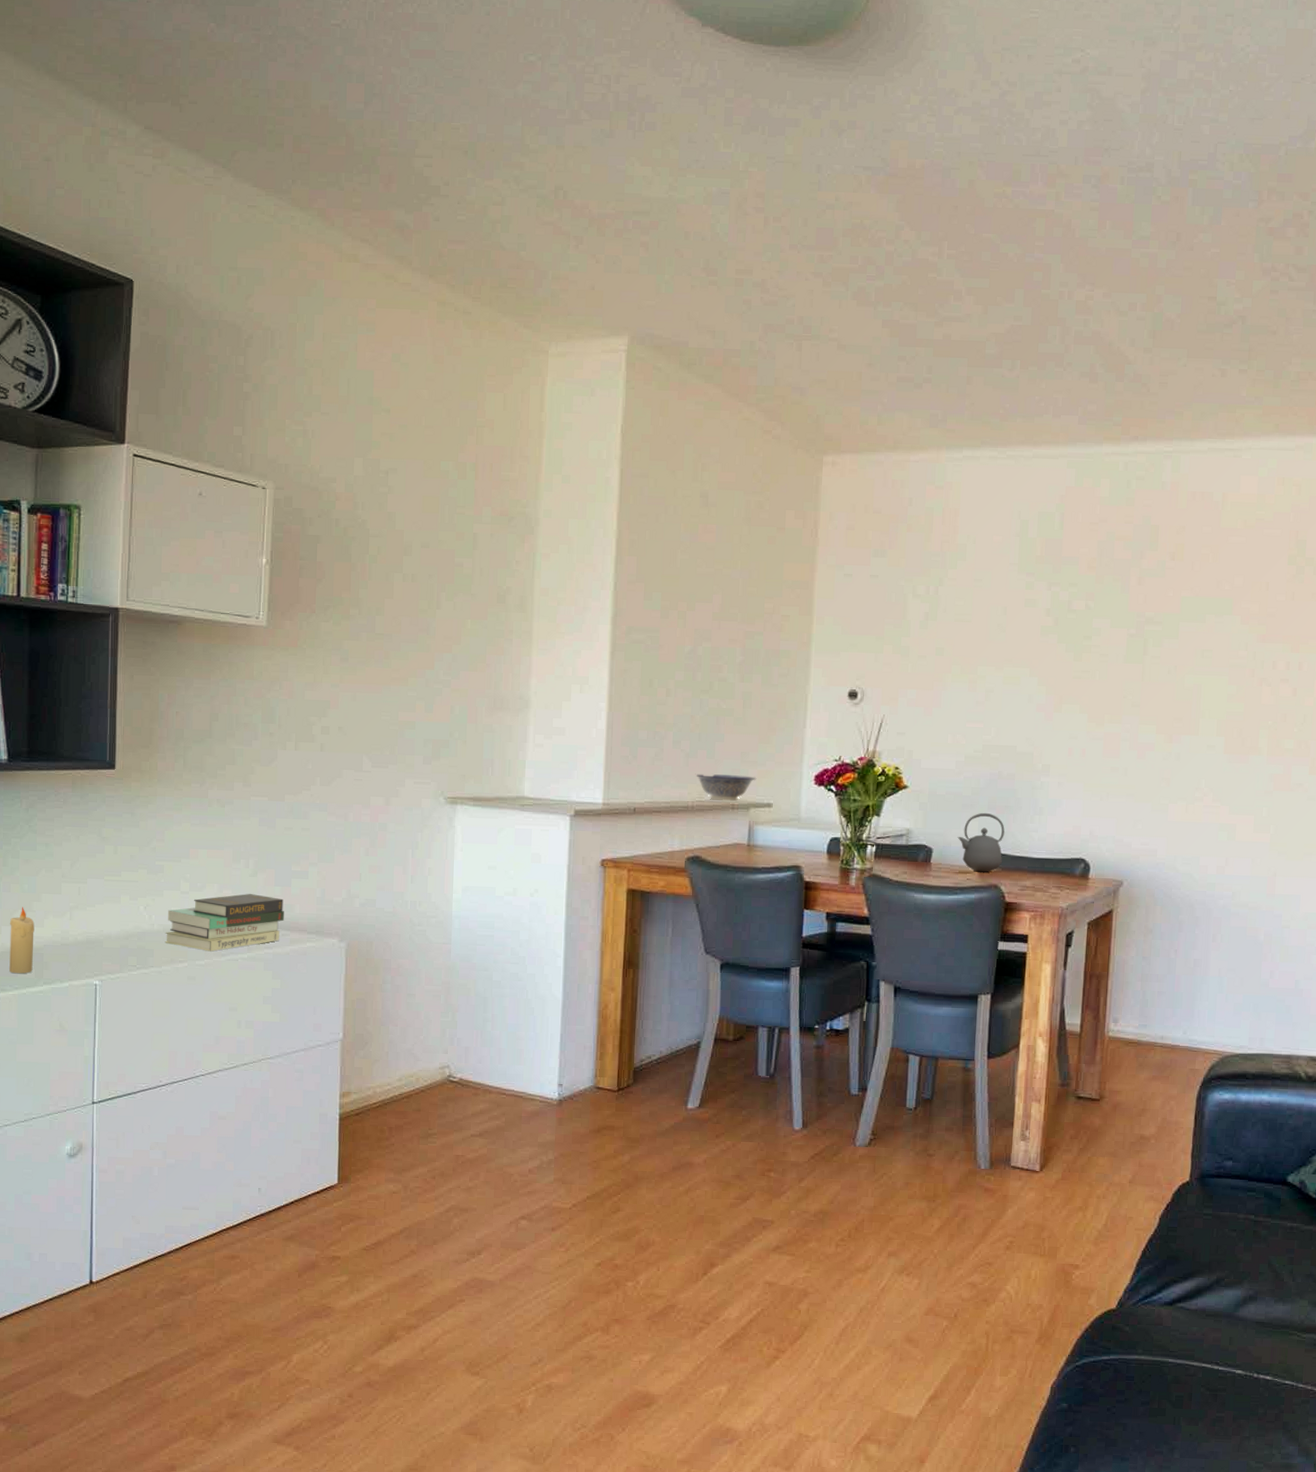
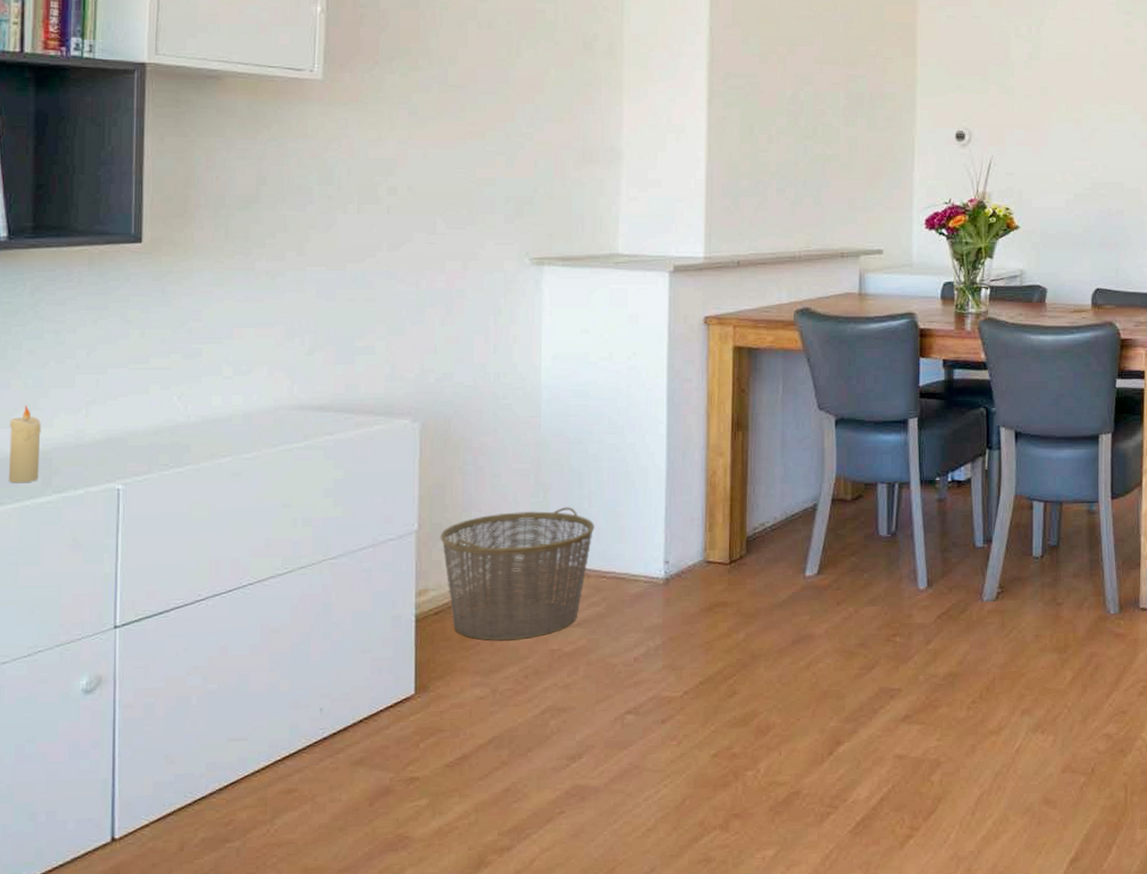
books: present [165,894,284,952] -> none [203,375,347,443]
basket: none [361,1028,497,1144] -> present [440,507,595,641]
decorative bowl: present [695,773,757,801] -> none [801,221,866,249]
teapot: present [957,812,1005,872] -> none [1070,250,1117,310]

